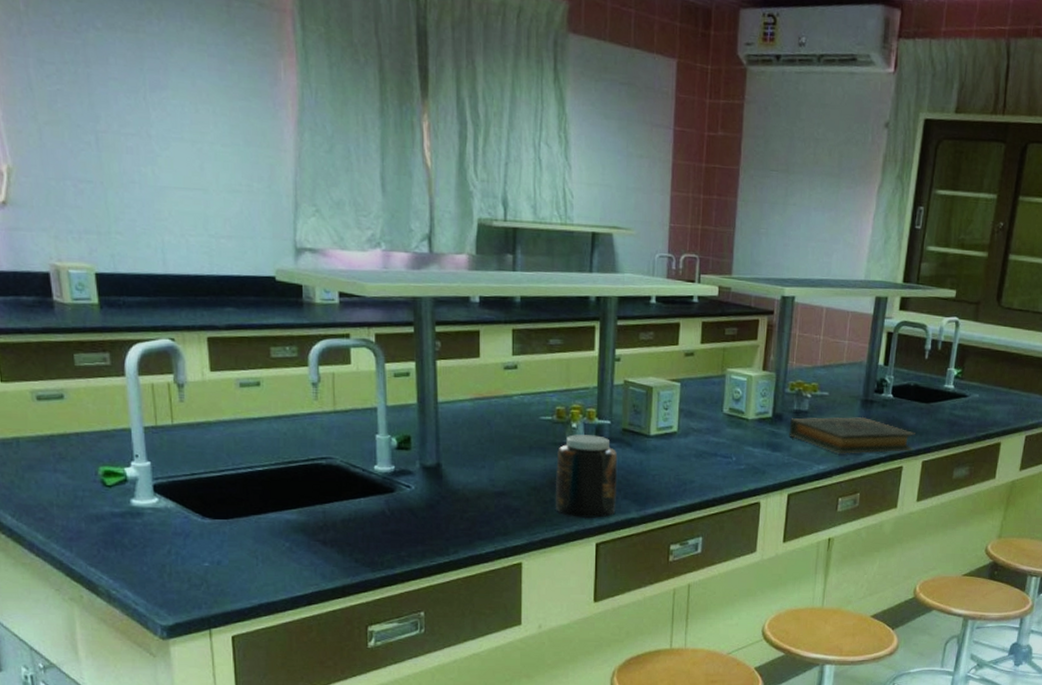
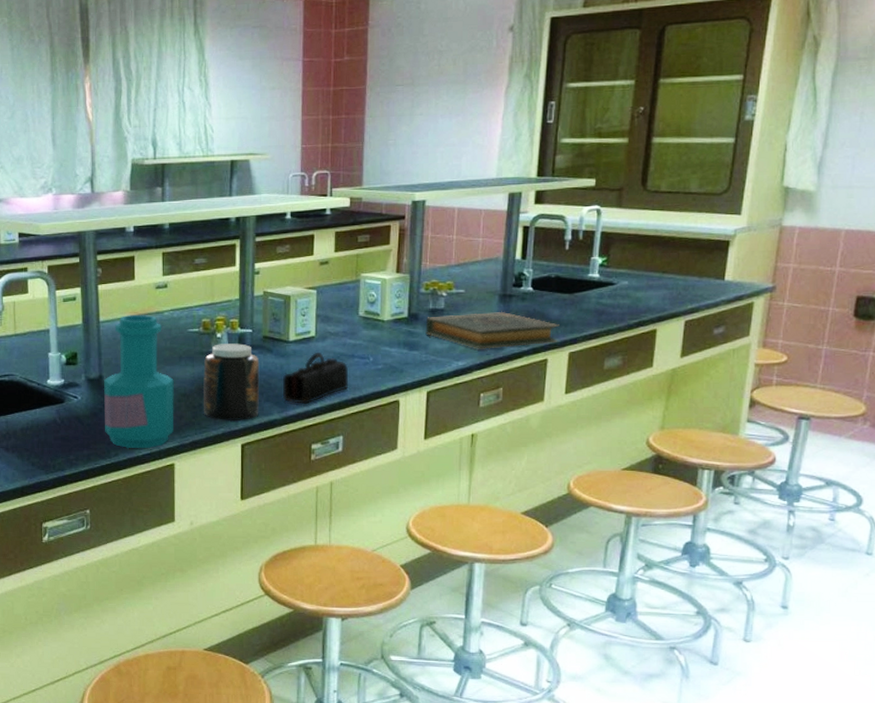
bottle: none [441,397,523,545] -> present [103,314,174,448]
pencil case: none [641,448,711,504] -> present [282,352,349,405]

